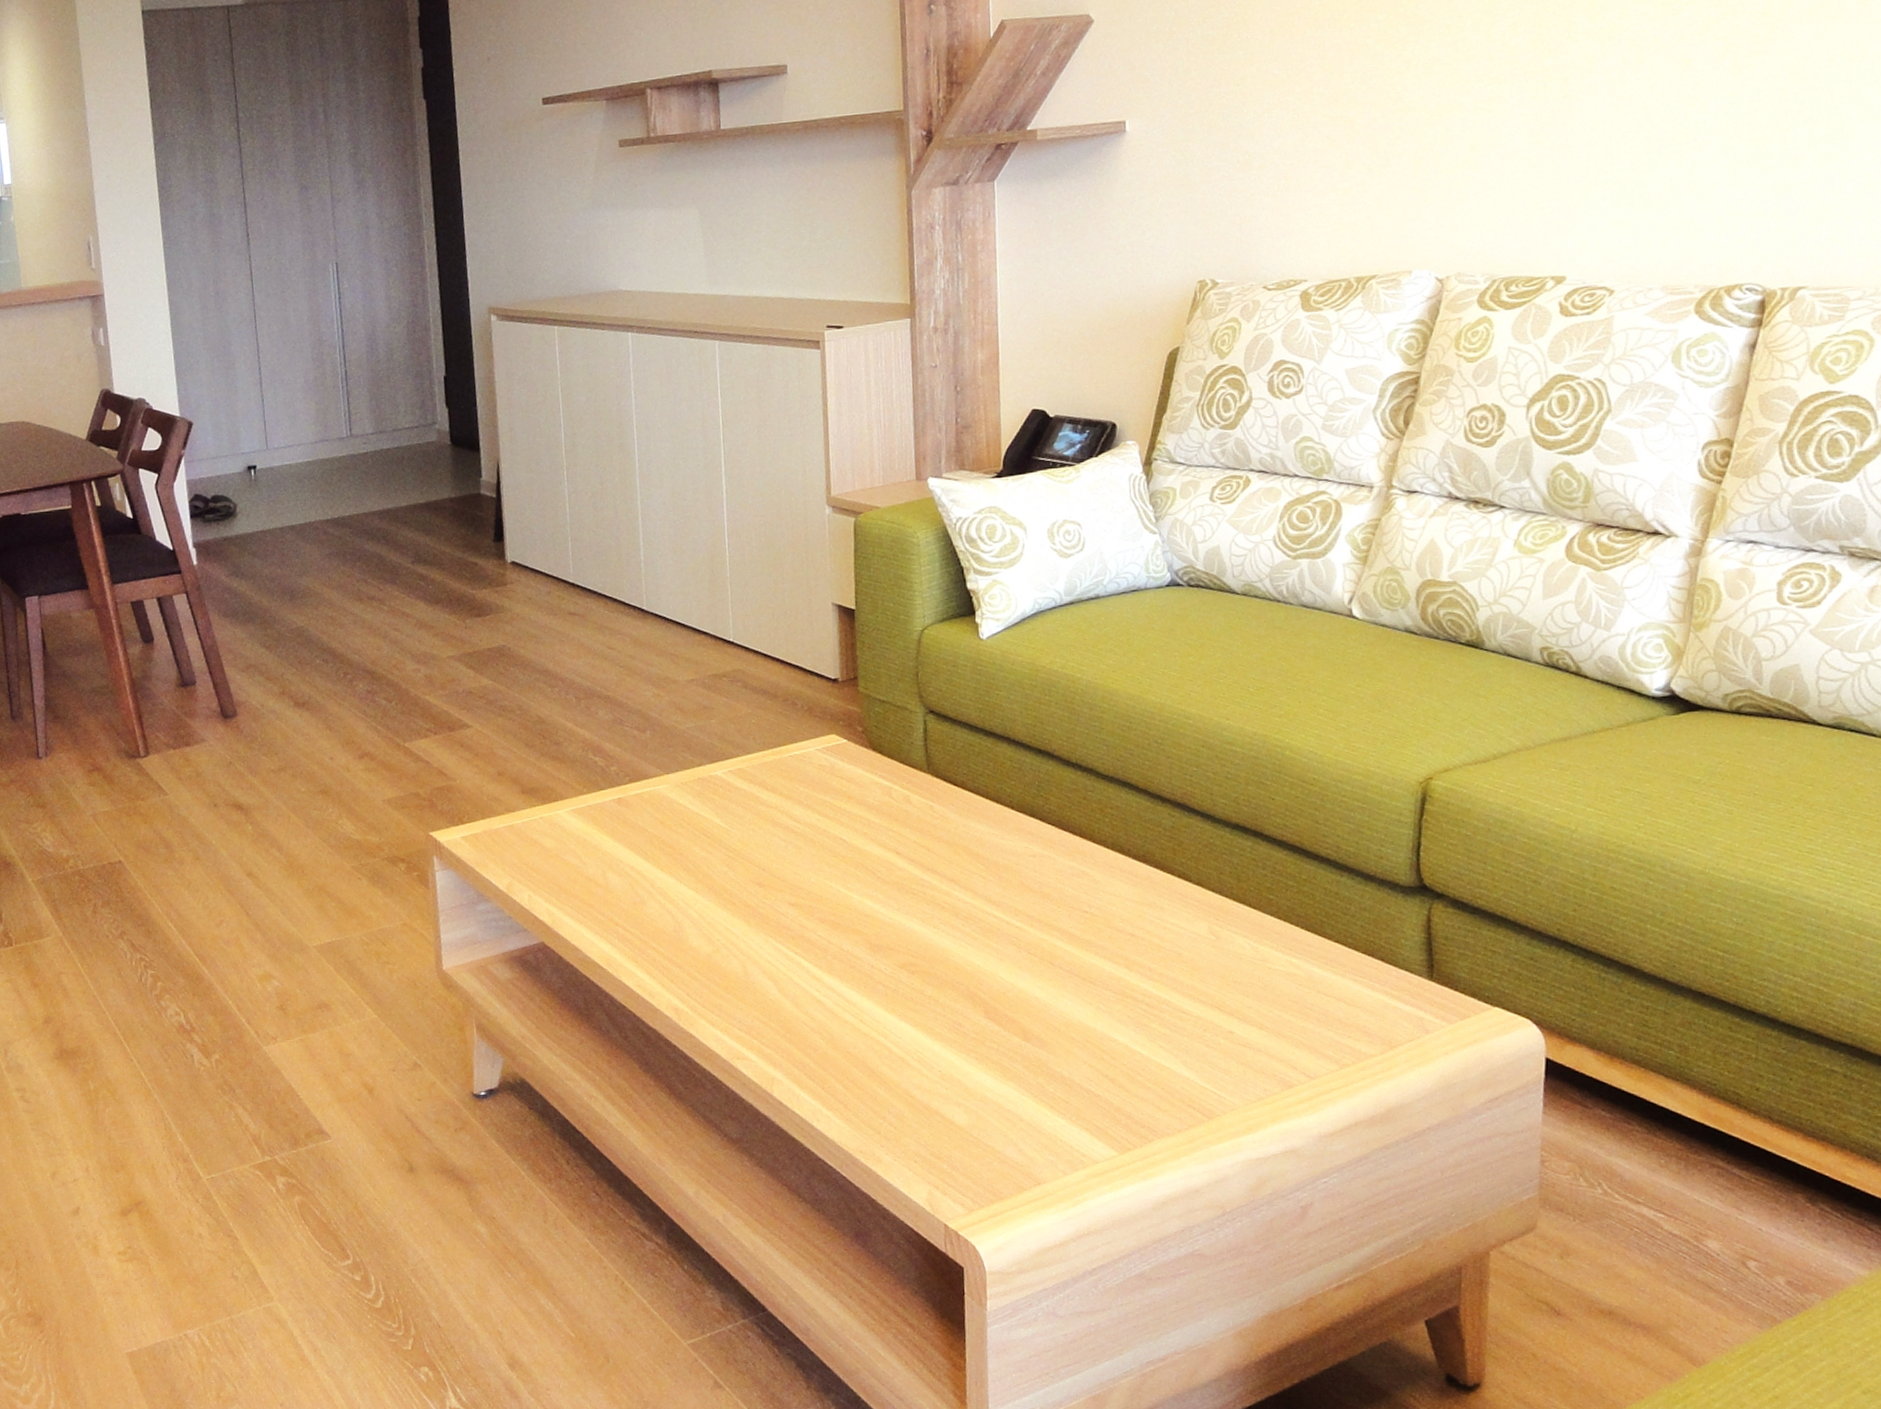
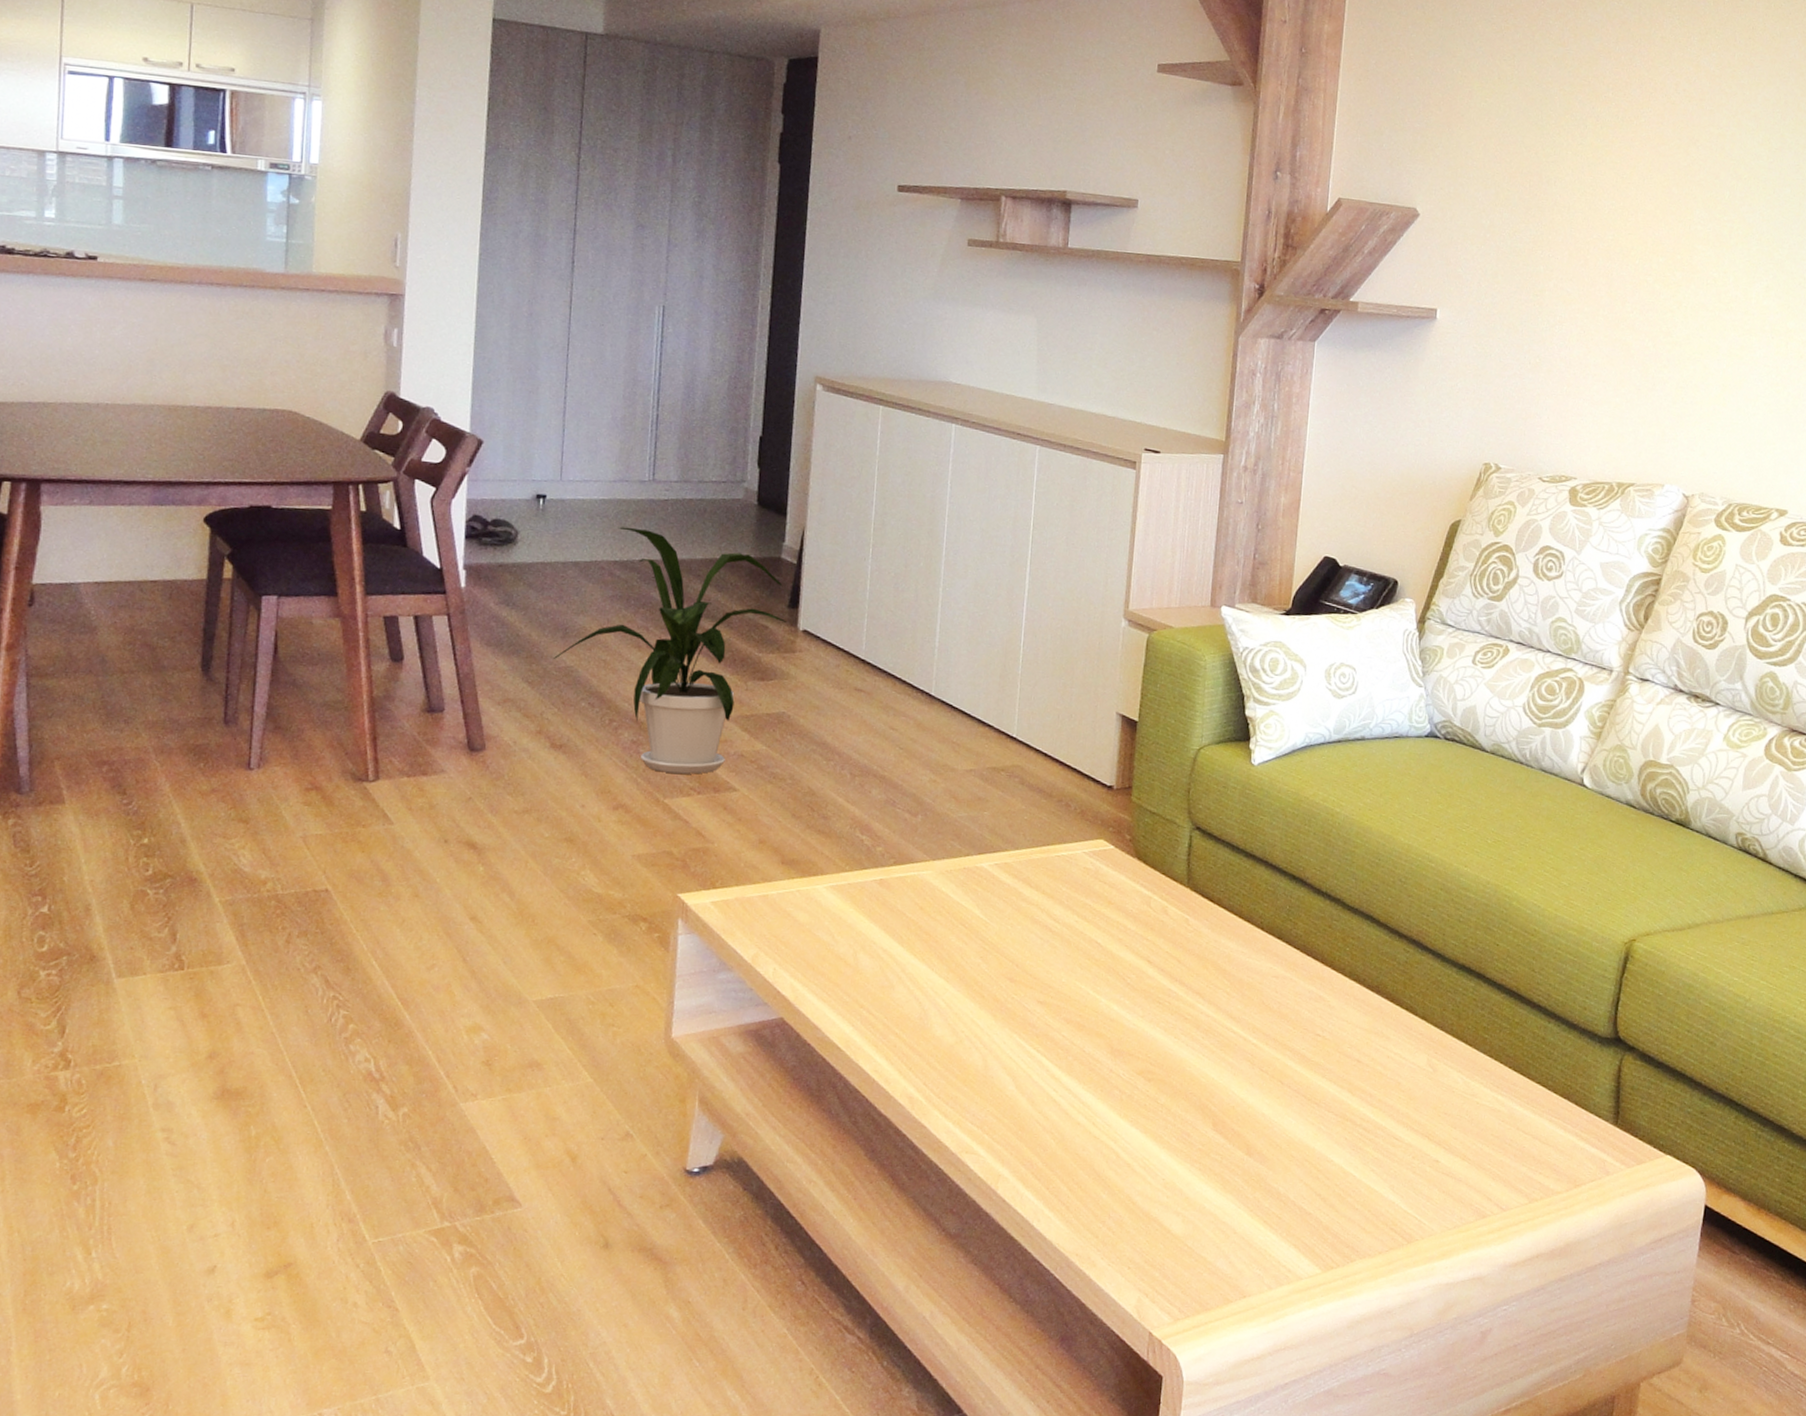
house plant: none [285,484,495,718] -> present [554,526,787,774]

